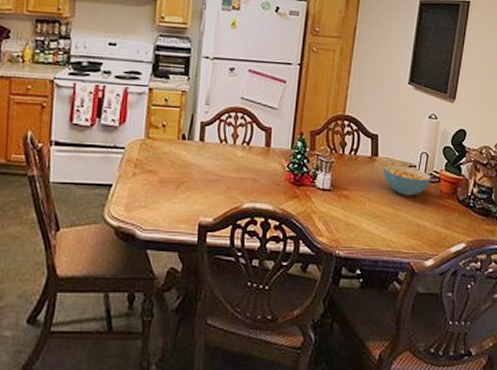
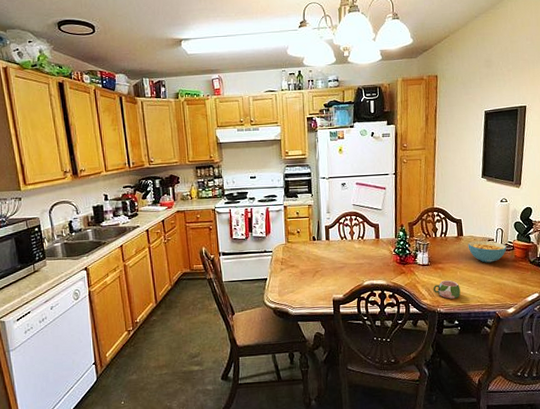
mug: none [332,212,368,239] -> present [433,280,461,299]

